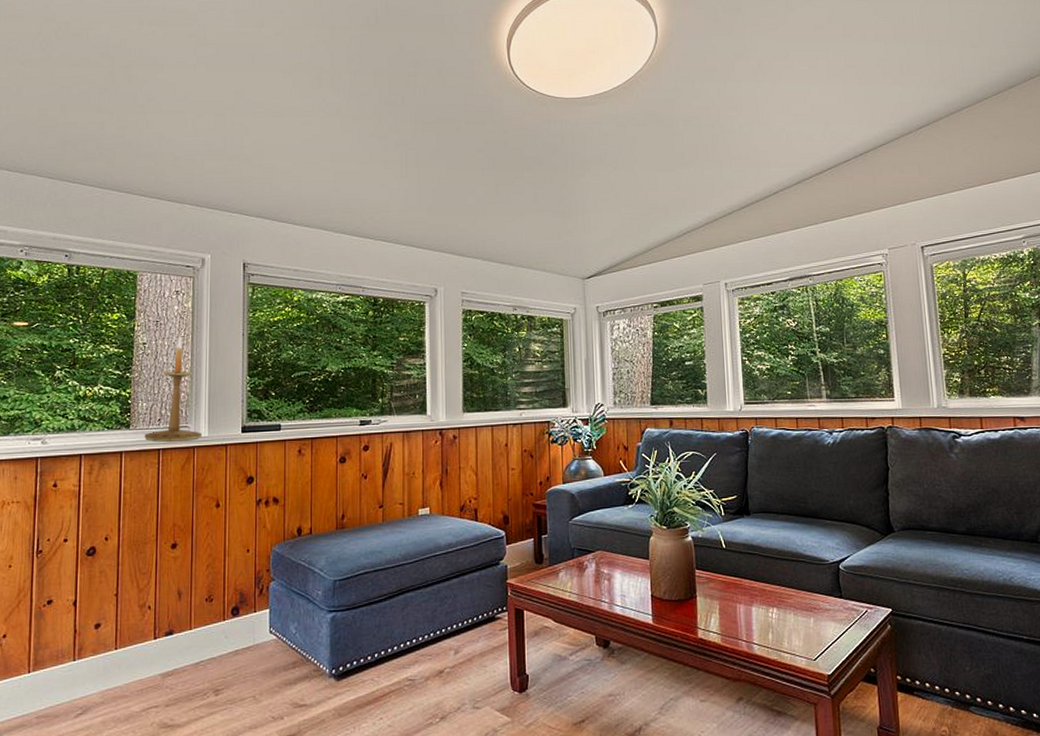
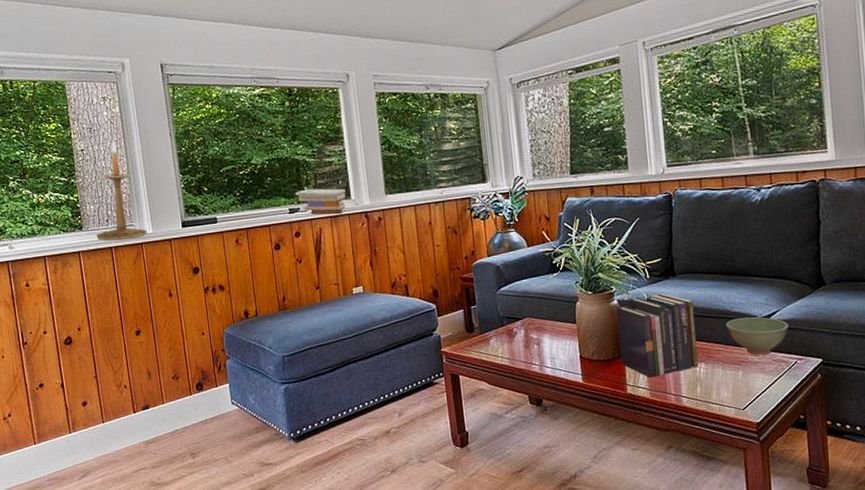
books: none [369,401,422,430] -> present [296,188,346,215]
books: none [690,532,770,621] -> present [616,293,698,378]
bowl: none [799,561,859,602] -> present [726,317,788,355]

